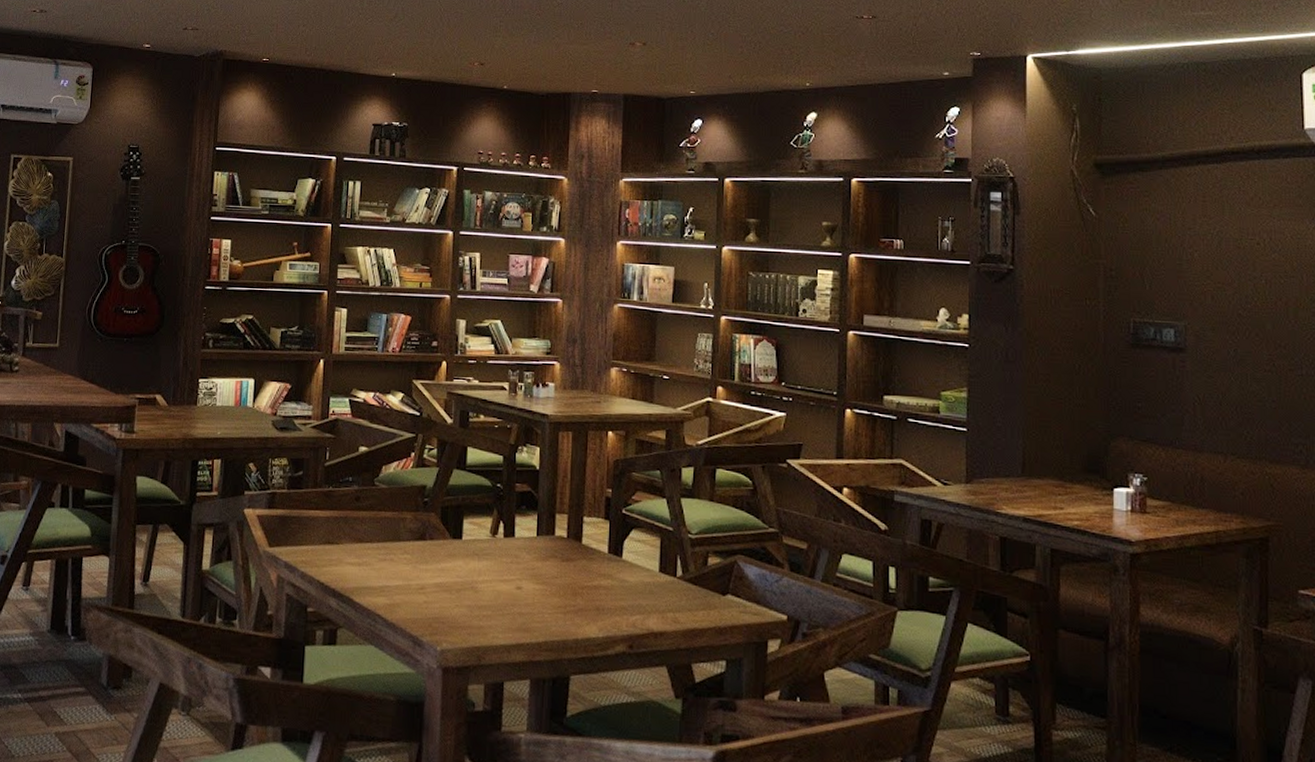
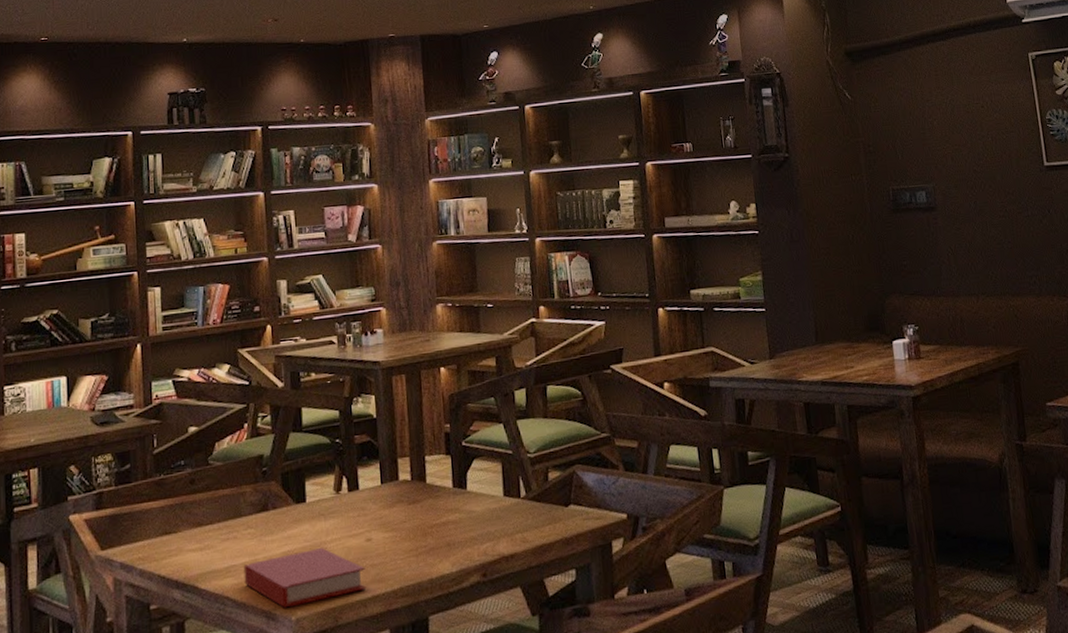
book: none [396,586,513,638] -> present [243,548,367,608]

